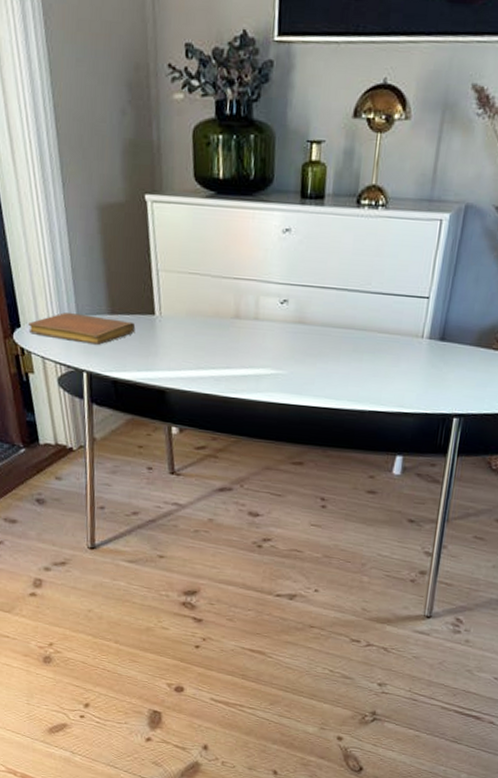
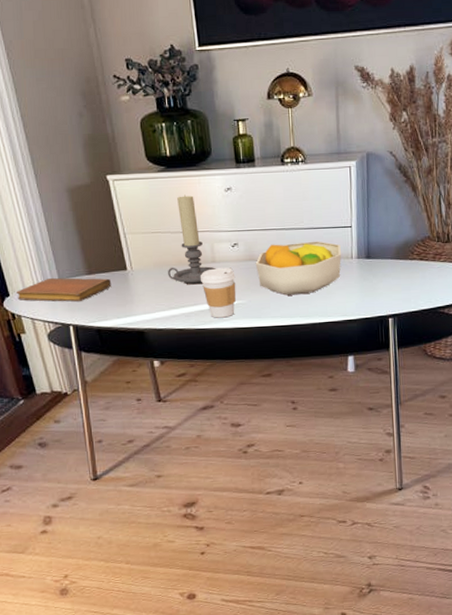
candle holder: none [201,230,259,344] -> present [168,194,217,285]
coffee cup: none [238,327,279,389] -> present [201,267,236,318]
fruit bowl: none [304,306,411,374] -> present [255,241,341,296]

